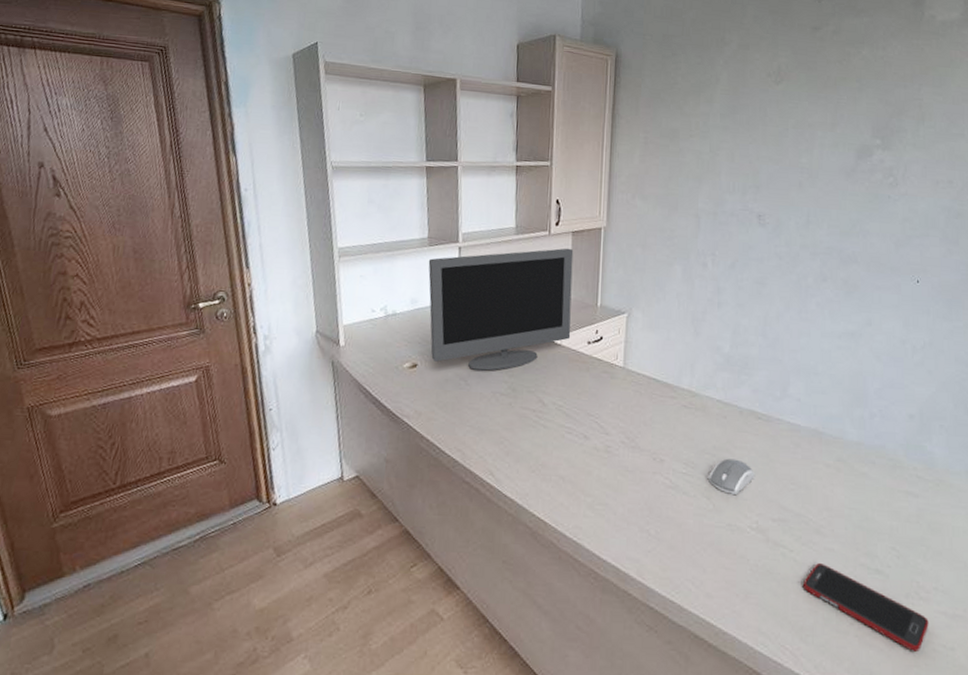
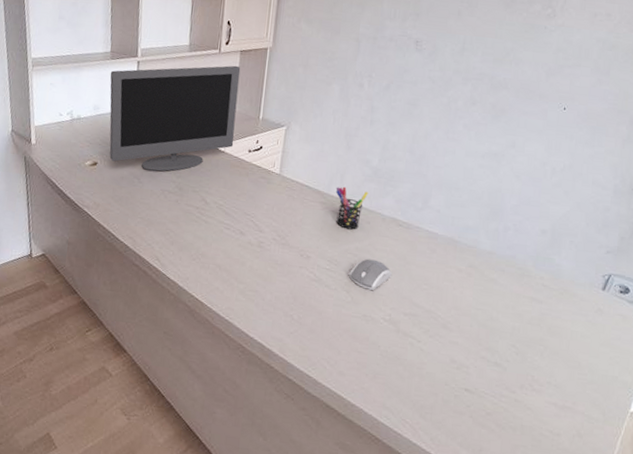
pen holder: none [686,377,722,426] -> present [335,186,368,230]
cell phone: present [802,563,929,652] -> none [426,353,539,434]

